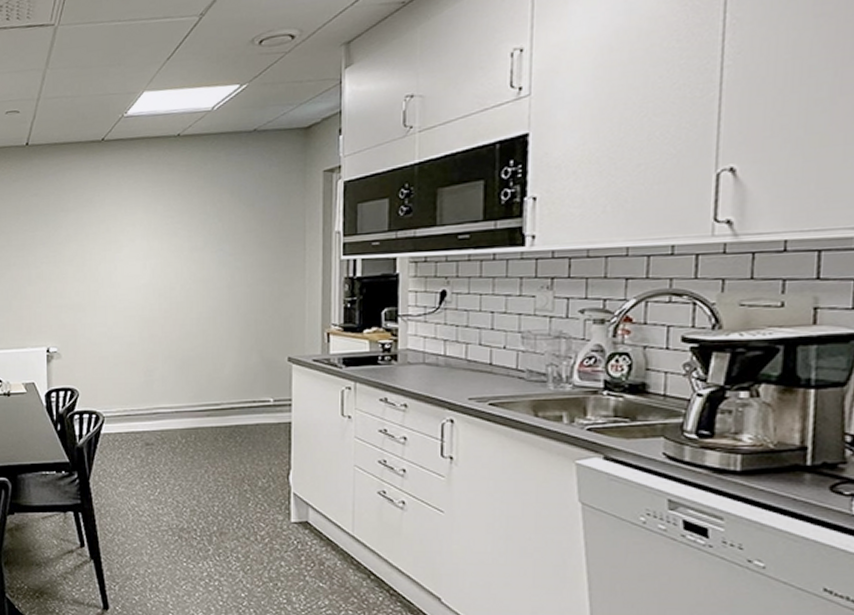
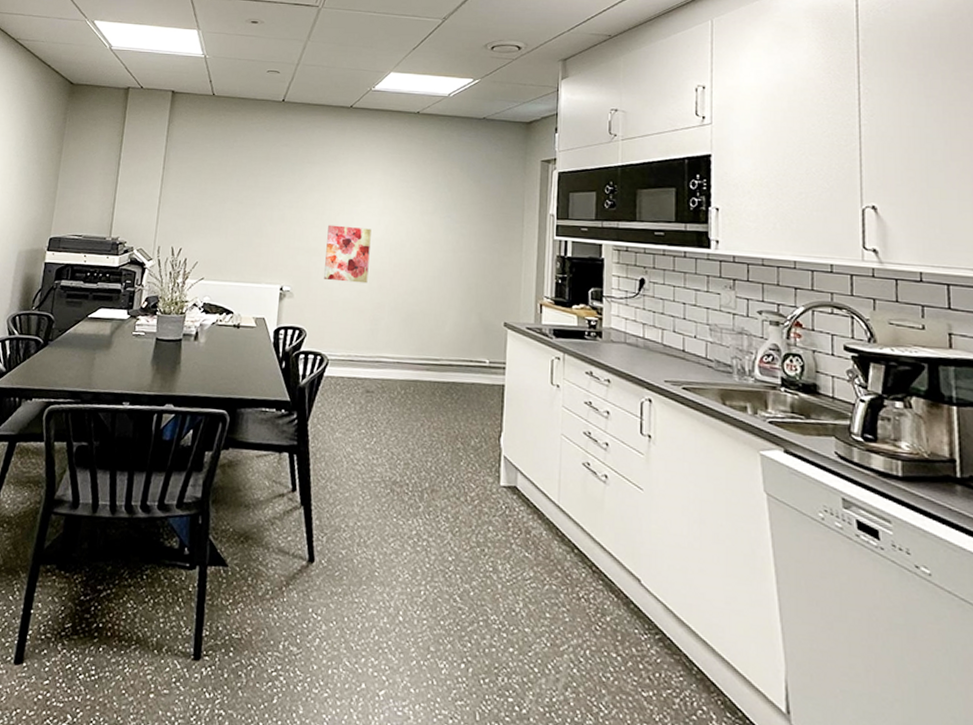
wall art: none [90,275,138,336] -> present [324,224,371,284]

